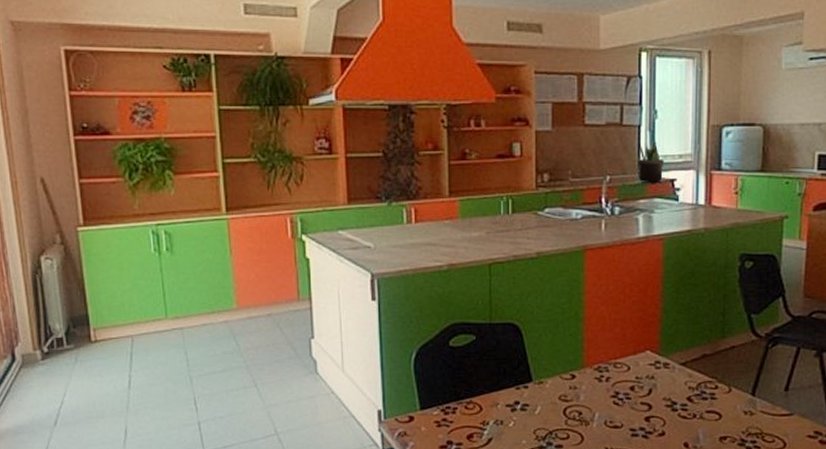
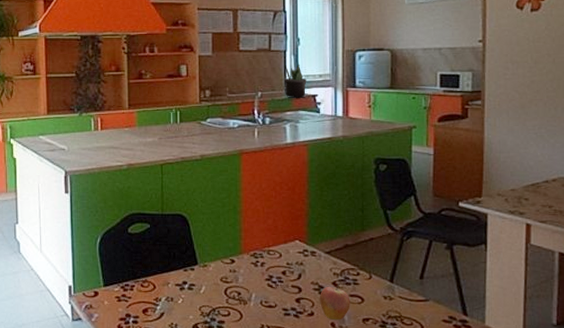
fruit: none [672,398,707,440] -> present [320,283,351,320]

